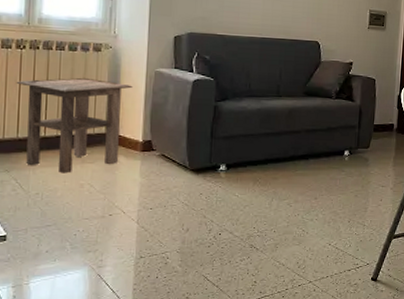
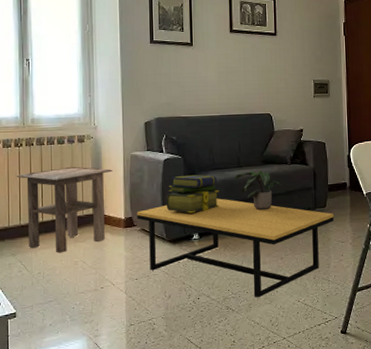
coffee table: none [157,128,377,238] -> present [137,198,334,298]
stack of books: none [191,100,253,142] -> present [166,175,220,214]
potted plant: none [272,101,324,146] -> present [235,170,283,211]

